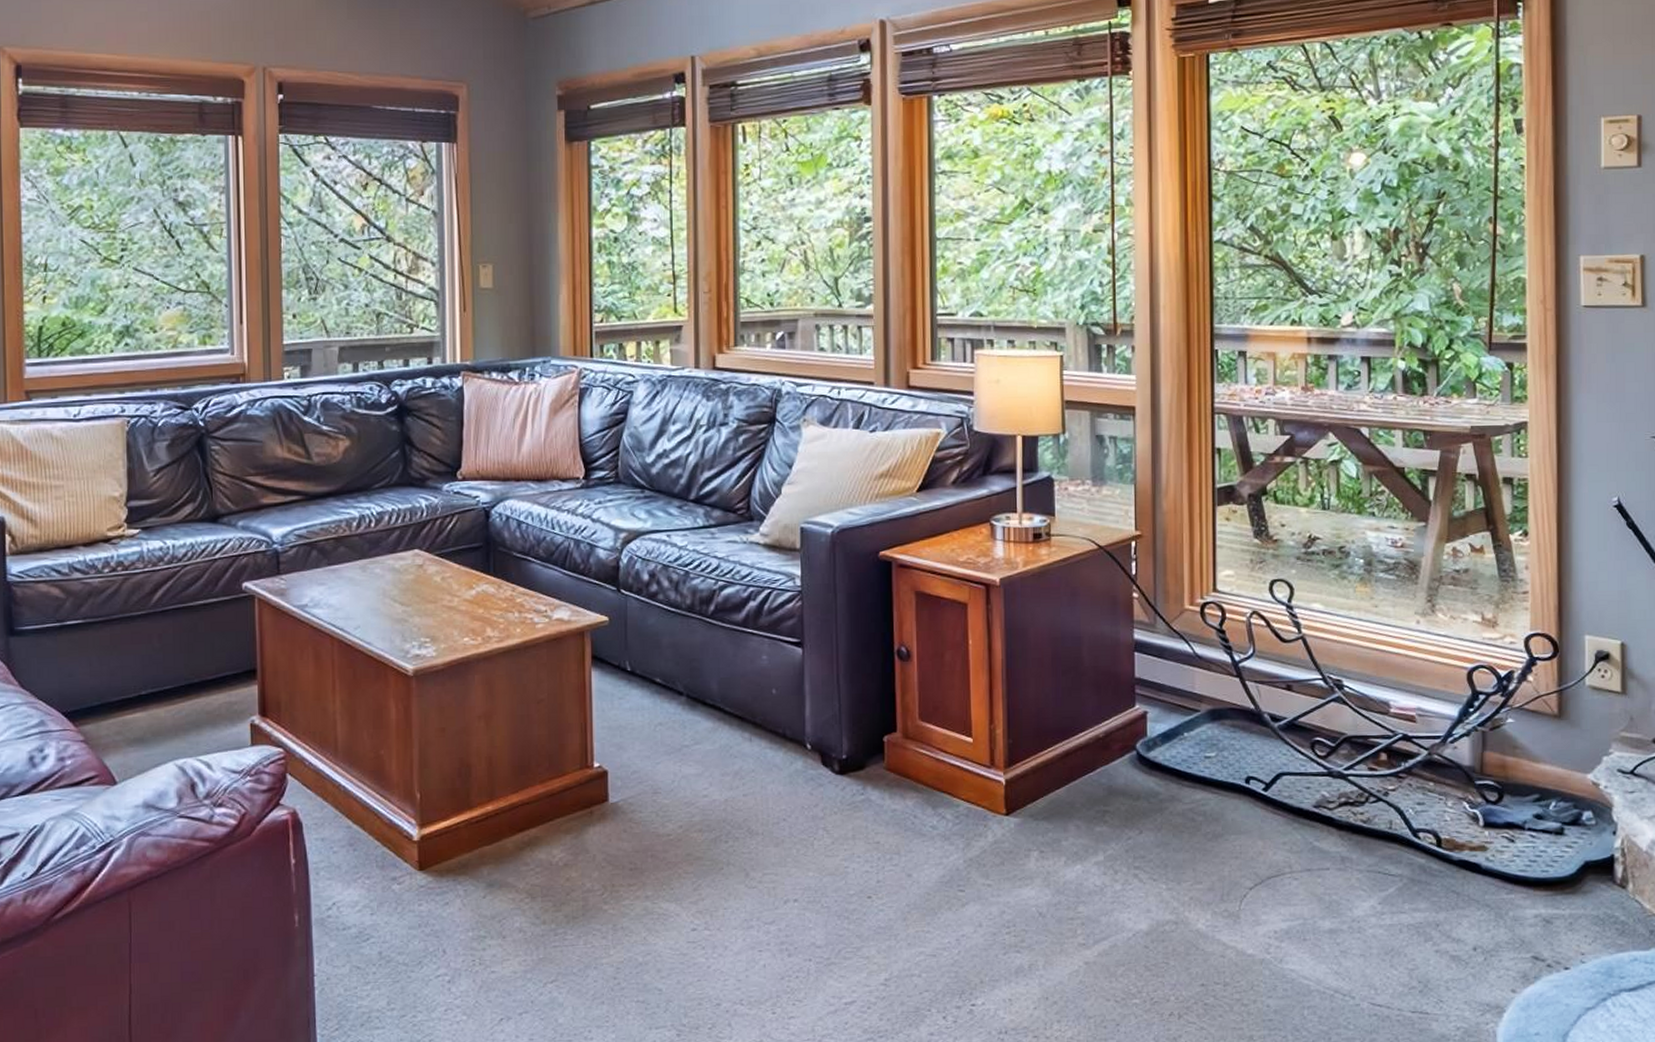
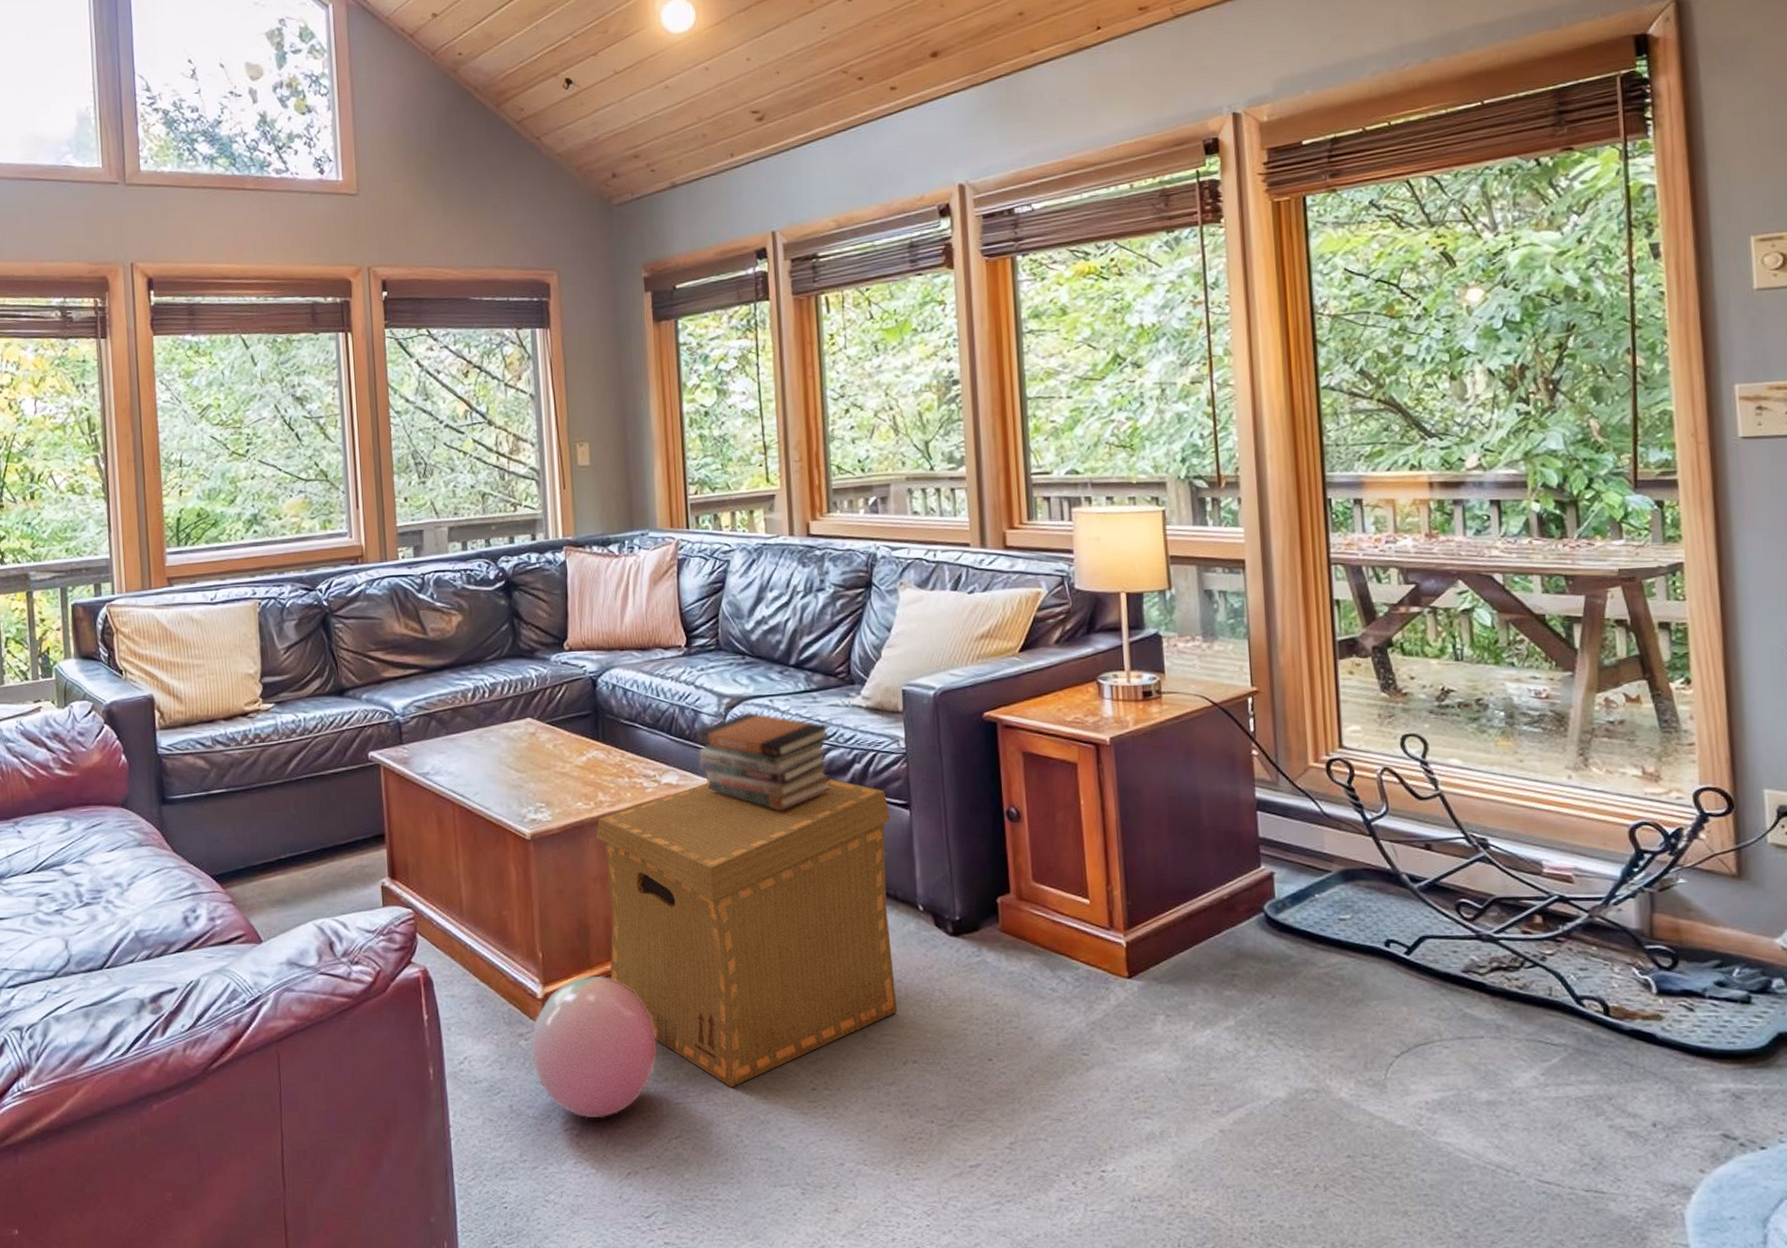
ball: none [403,816,536,964] -> present [530,975,657,1119]
cardboard box: none [482,615,783,929] -> present [596,778,898,1087]
book stack: none [590,547,728,648] -> present [695,712,832,810]

